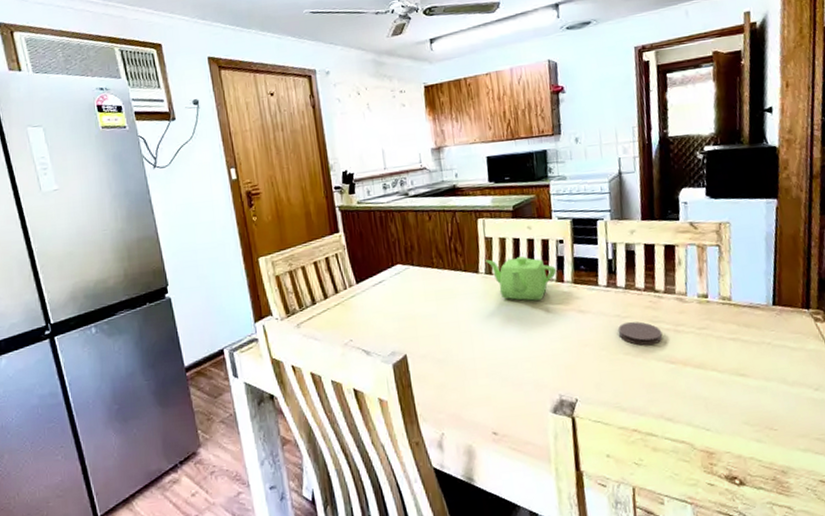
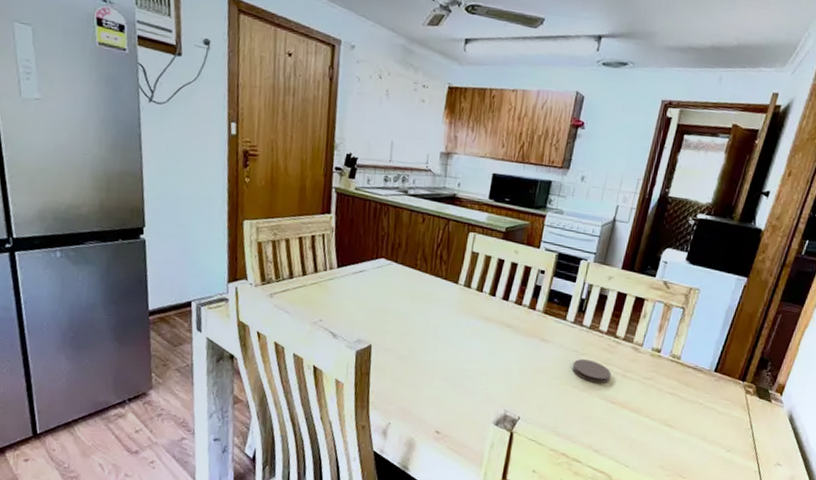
teapot: present [484,256,557,301] -> none [466,273,532,322]

